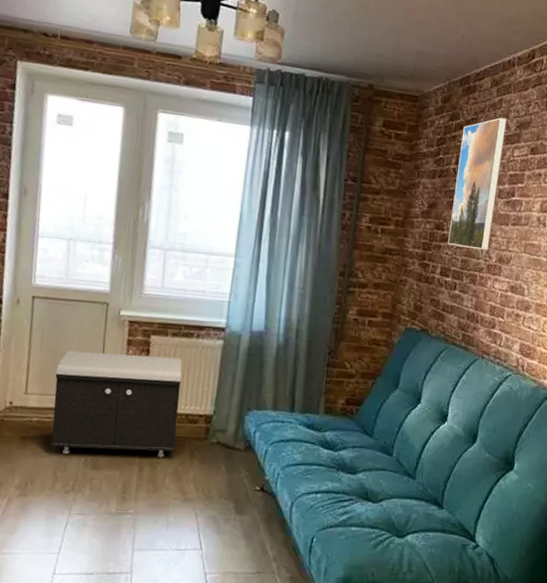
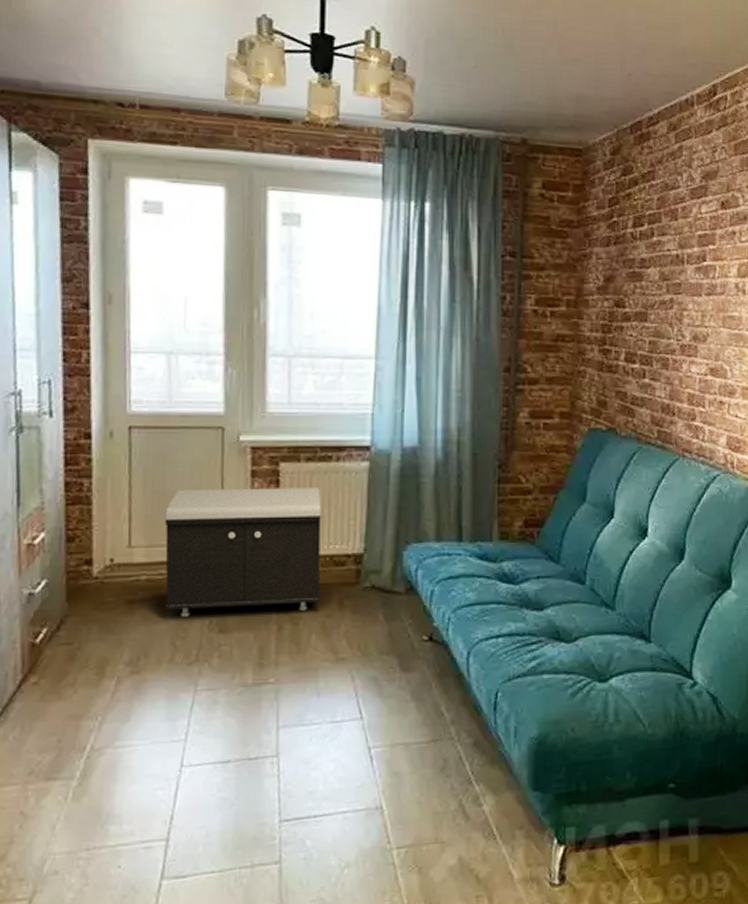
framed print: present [448,118,507,251] -> none [631,168,690,328]

